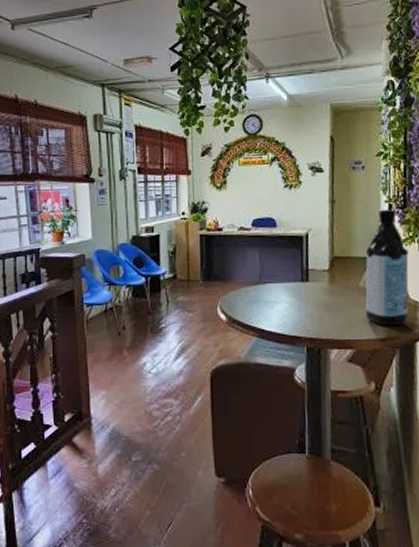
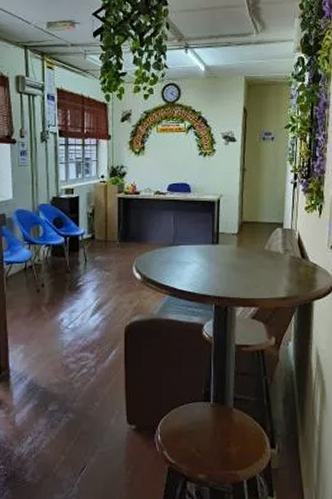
water bottle: present [365,209,409,326] -> none [269,178,310,286]

